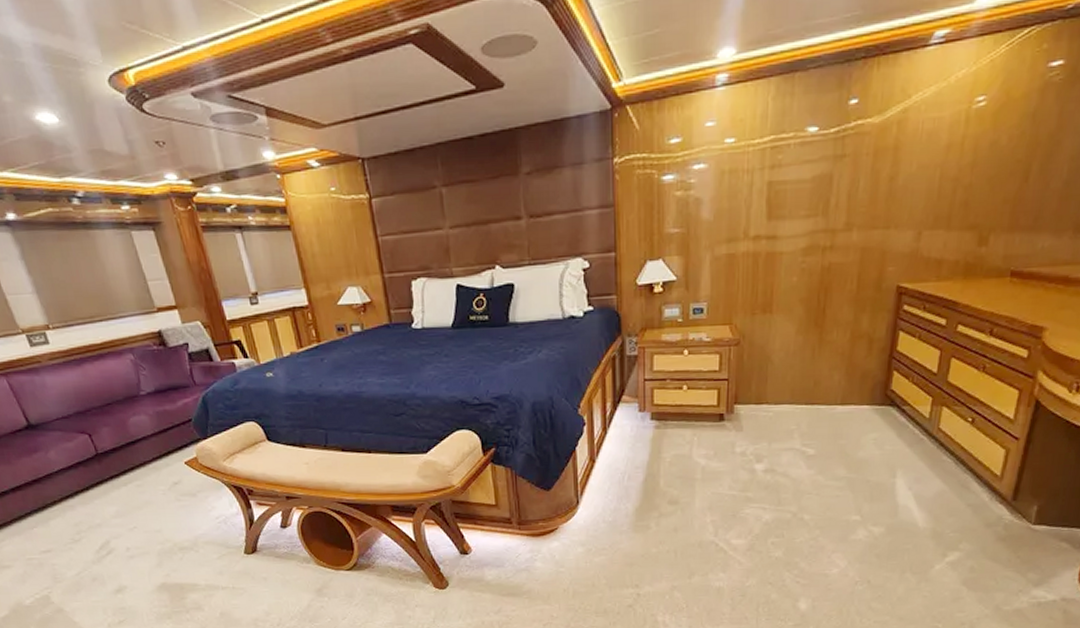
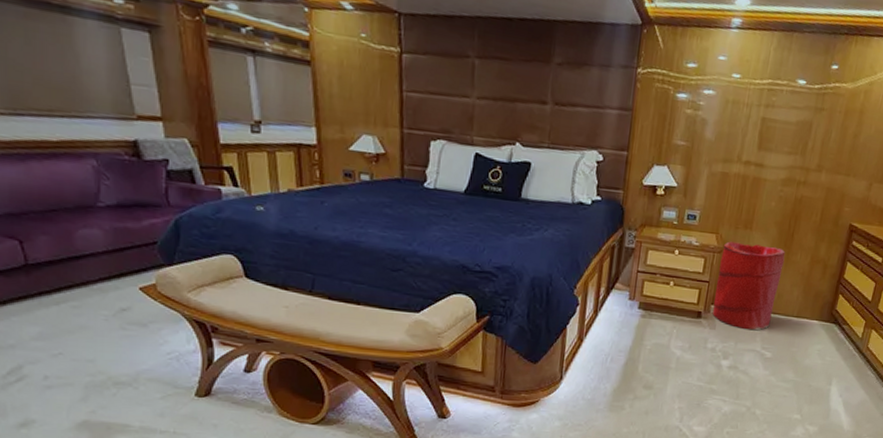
laundry hamper: none [736,327,818,427] -> present [713,241,786,331]

